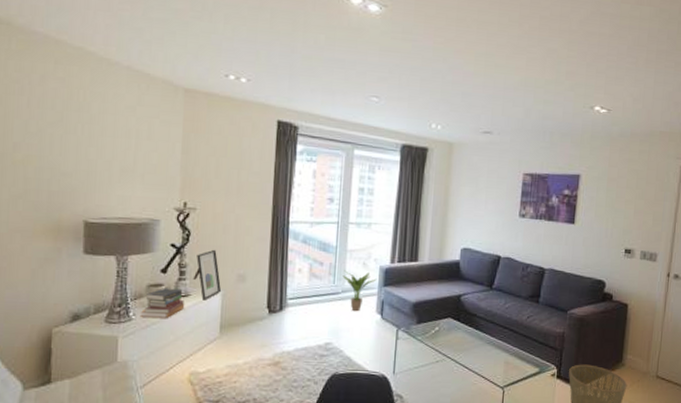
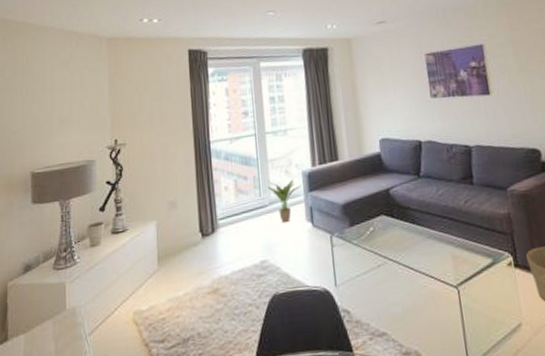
books: present [141,288,185,318] -> none [85,224,124,259]
picture frame: present [192,249,222,301] -> none [128,180,156,234]

